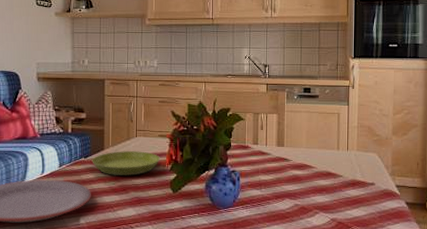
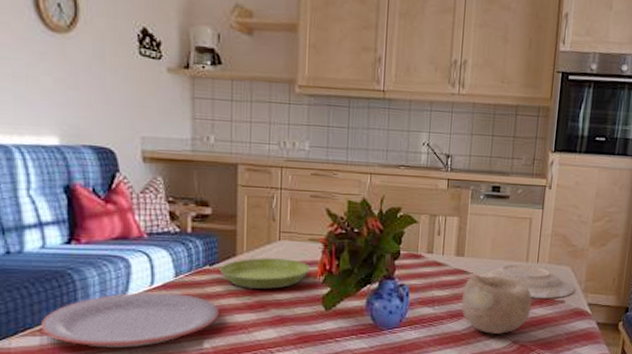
bowl: none [284,161,345,213] -> present [461,274,532,335]
plate: none [297,153,383,181] -> present [478,265,575,299]

